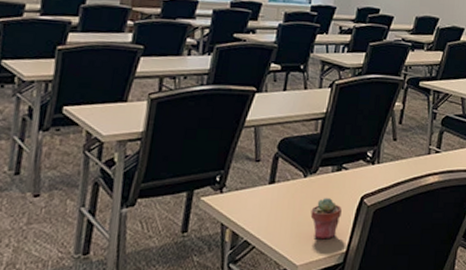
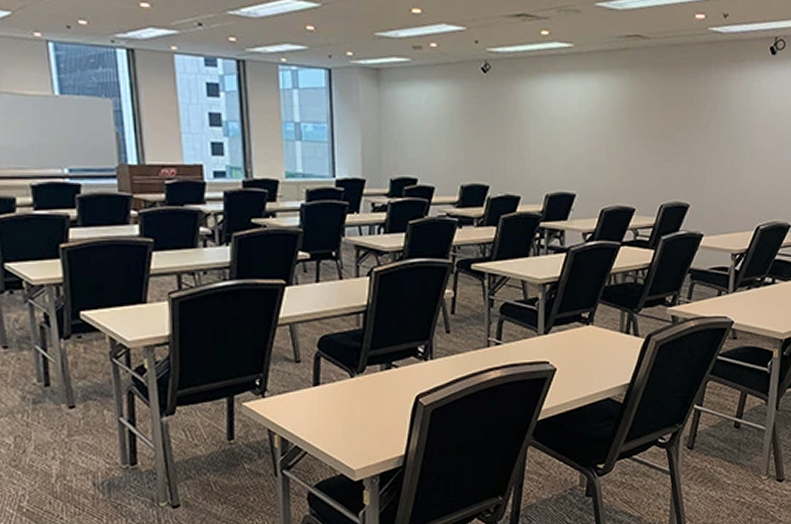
potted succulent: present [310,198,342,240] -> none [362,399,396,443]

